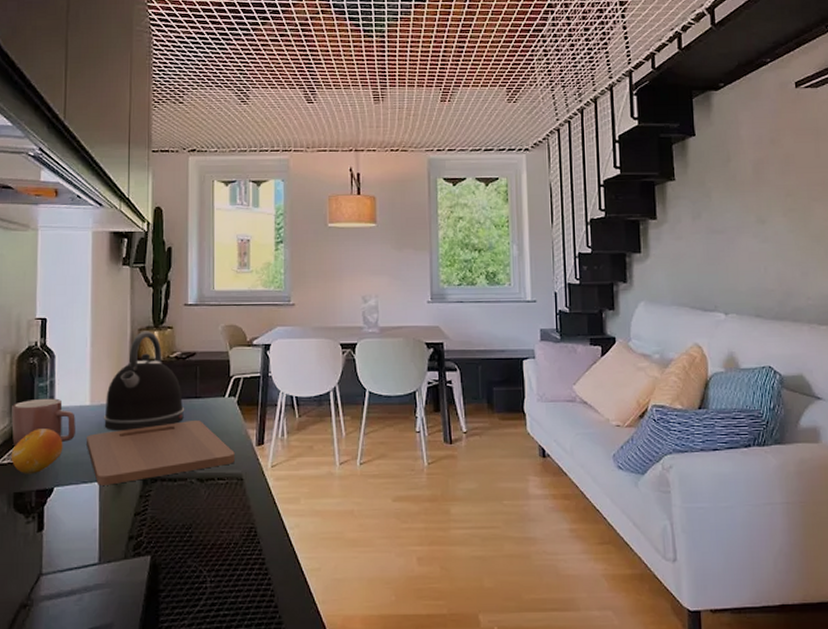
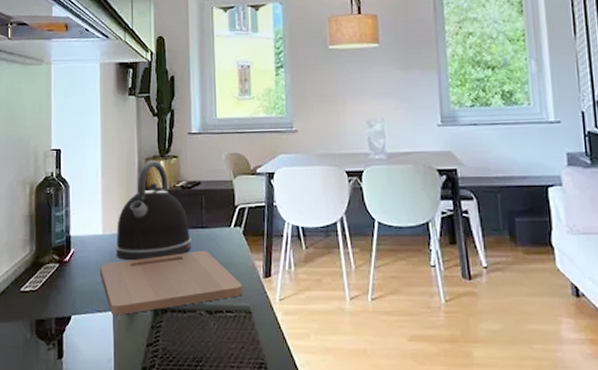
mug: present [11,398,75,447] -> none [32,227,90,274]
fruit: present [11,429,63,474] -> none [32,257,79,302]

